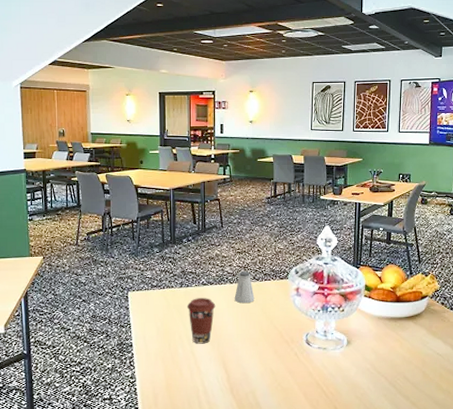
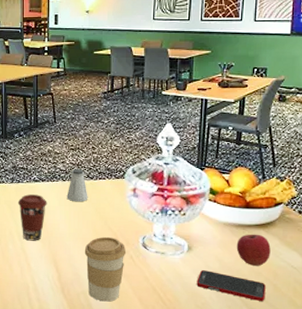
coffee cup: none [252,335,292,399] -> present [84,236,127,302]
cell phone: none [356,362,416,388] -> present [196,270,266,301]
apple: none [389,325,419,355] -> present [236,234,271,266]

